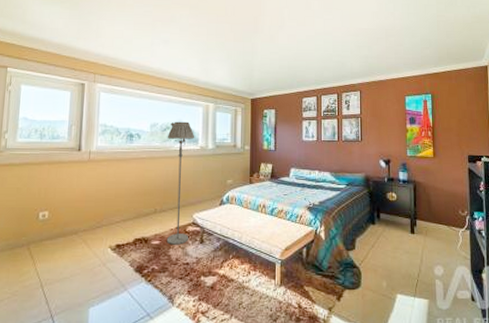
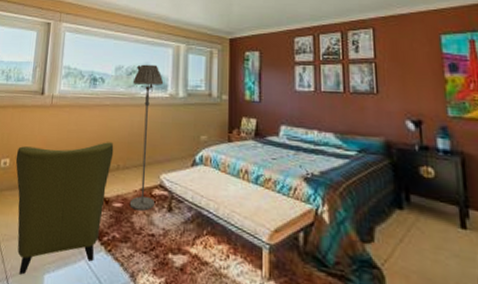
armchair: none [54,190,151,312] -> present [15,142,114,275]

